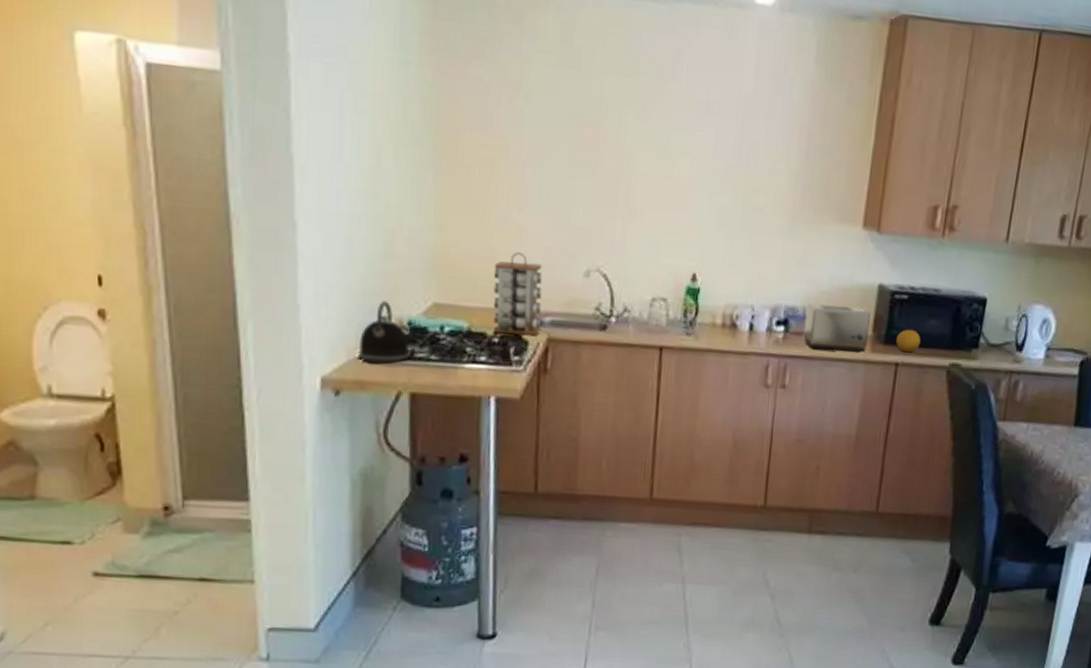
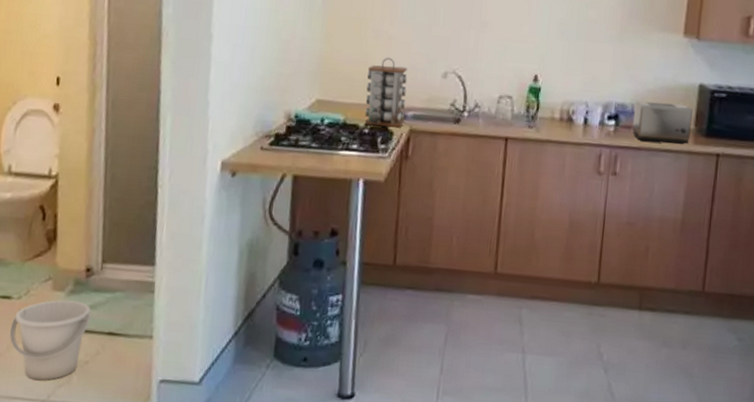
bucket: none [75,543,177,635] -> present [9,300,92,381]
kettle: present [357,301,410,365] -> none [252,97,295,151]
fruit: present [896,329,921,353] -> none [716,123,740,145]

